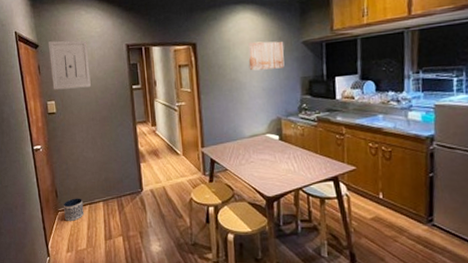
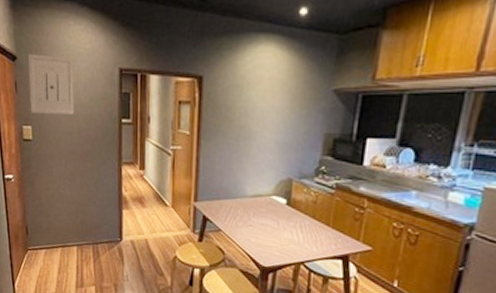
planter: present [63,198,84,221] -> none [33,238,56,262]
wall art: present [248,41,285,71] -> none [263,82,311,120]

